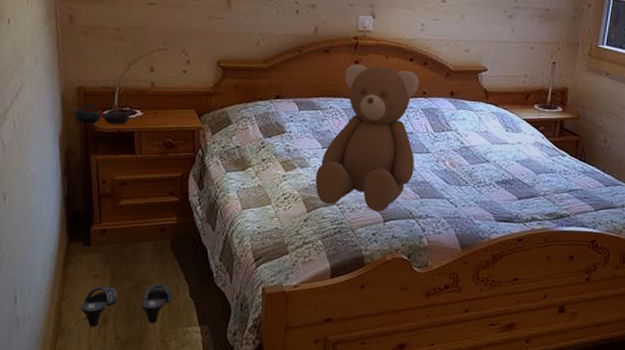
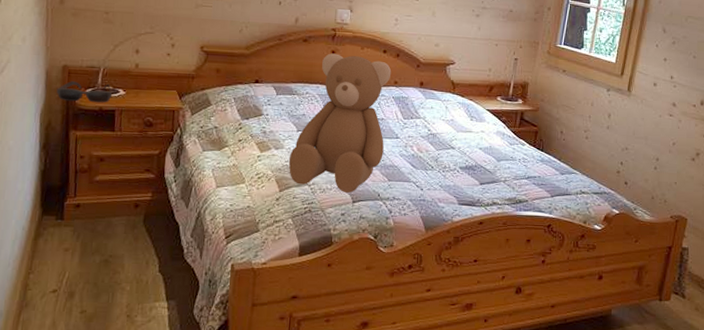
slippers: present [81,284,173,328] -> none [48,259,142,301]

